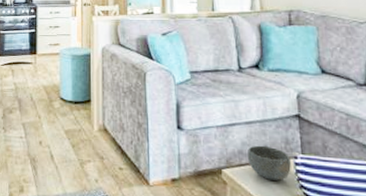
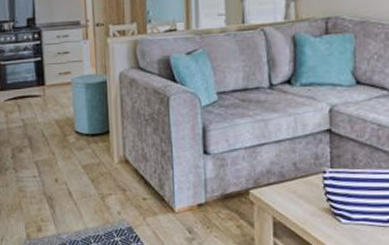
bowl: present [248,145,291,181] -> none [276,163,319,196]

